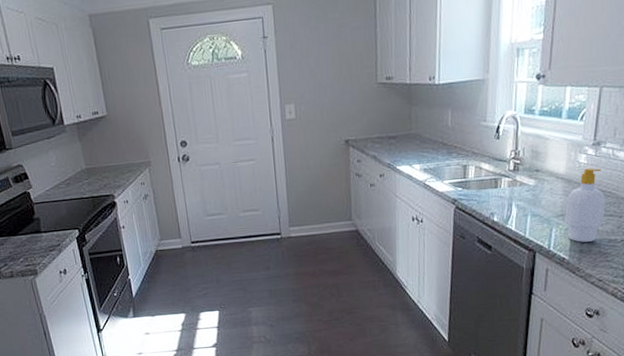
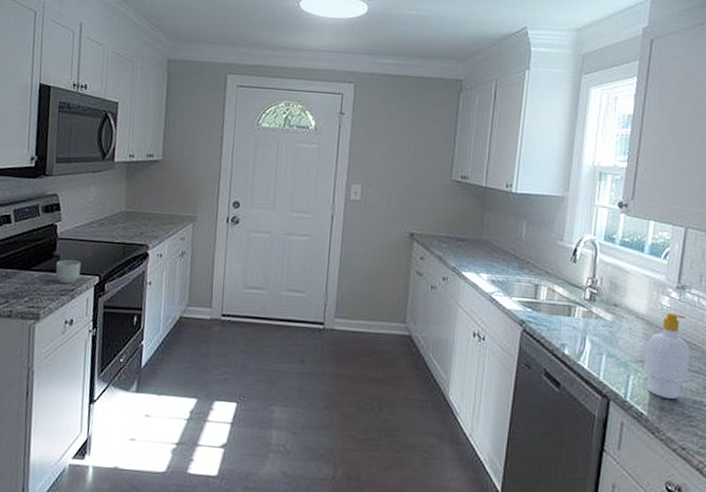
mug: none [38,219,62,241] -> present [55,259,81,283]

